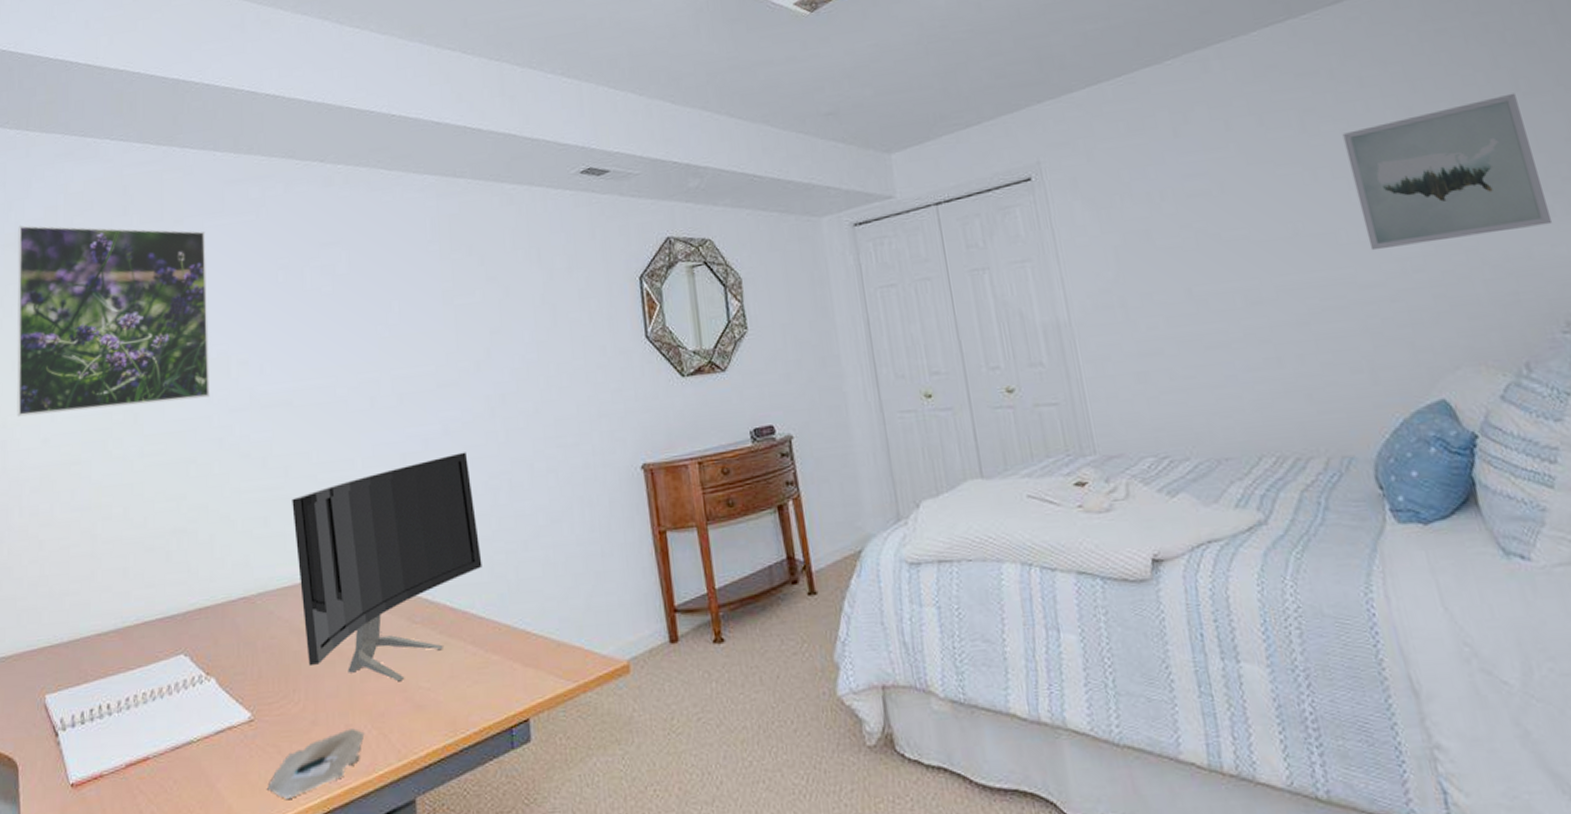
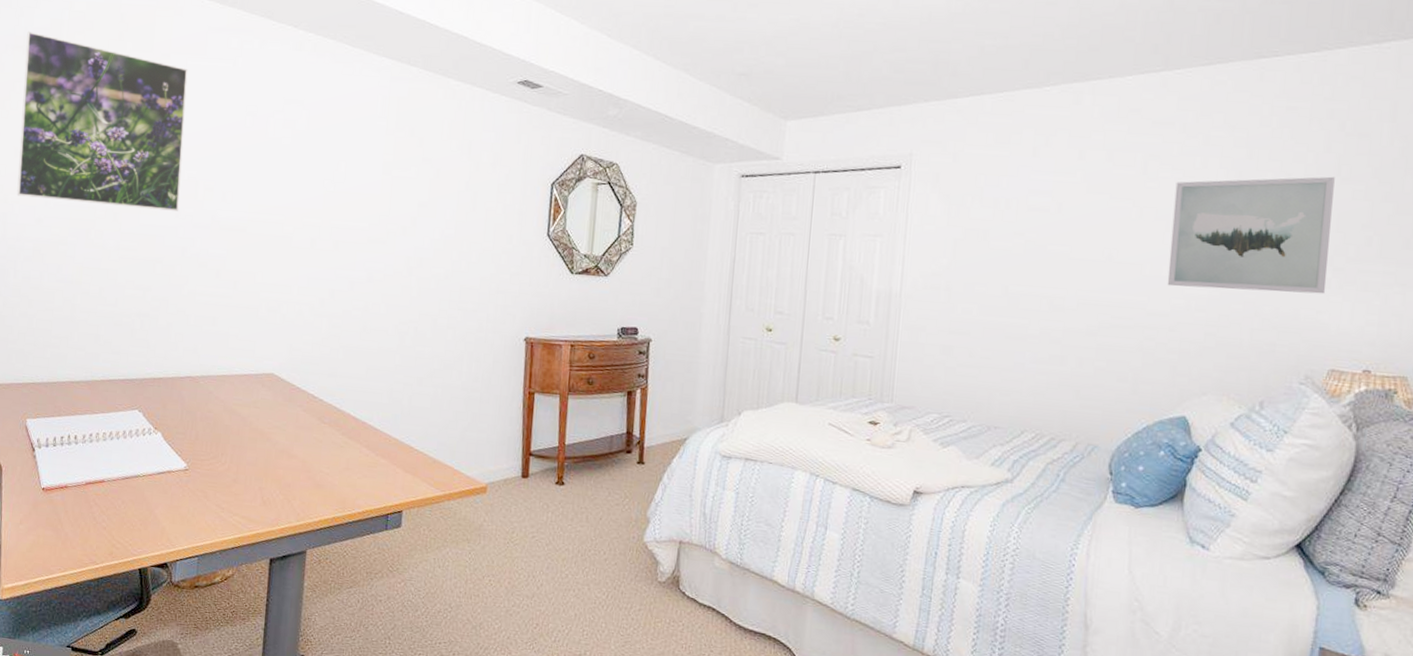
pencil case: present [267,728,365,799] -> none [194,490,274,532]
monitor: present [292,452,482,682] -> none [236,298,385,464]

